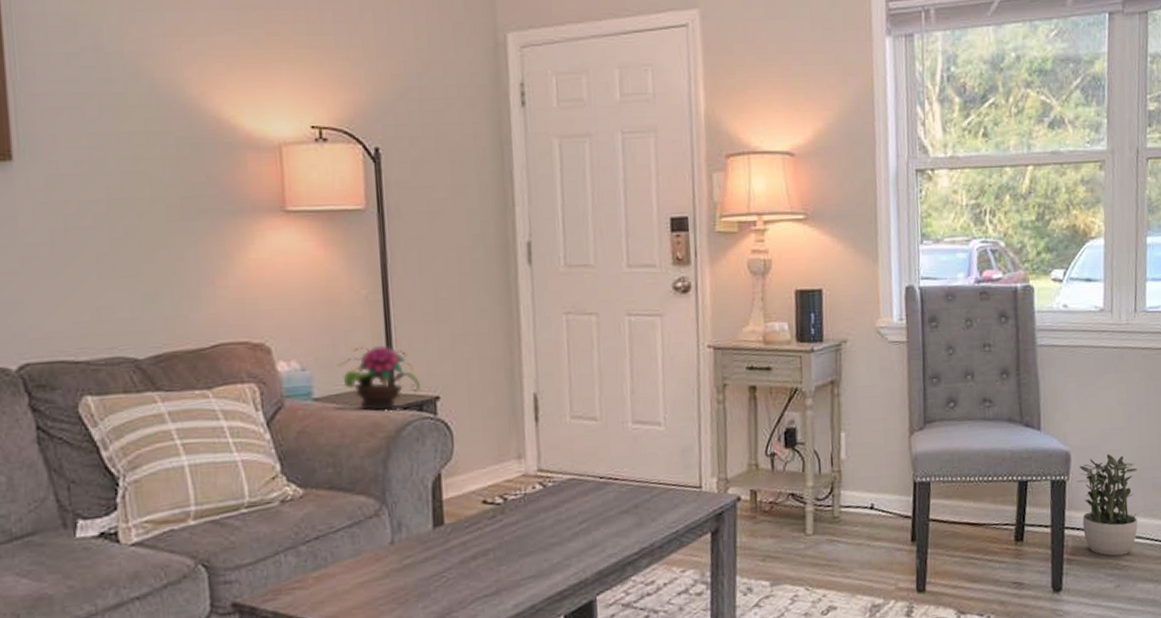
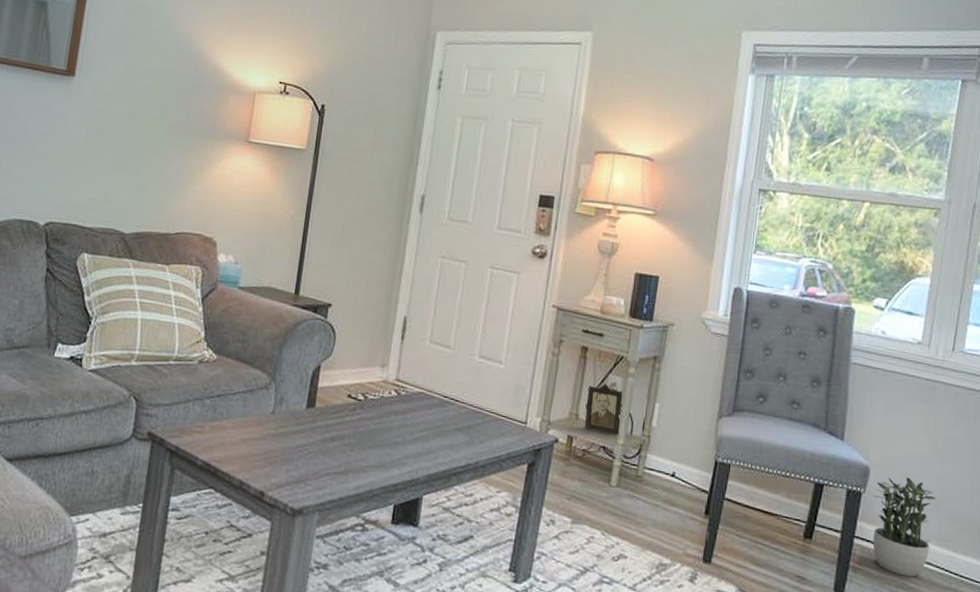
potted flower: present [336,346,420,411] -> none [260,253,320,308]
photo frame: none [764,423,807,479] -> present [585,384,623,435]

